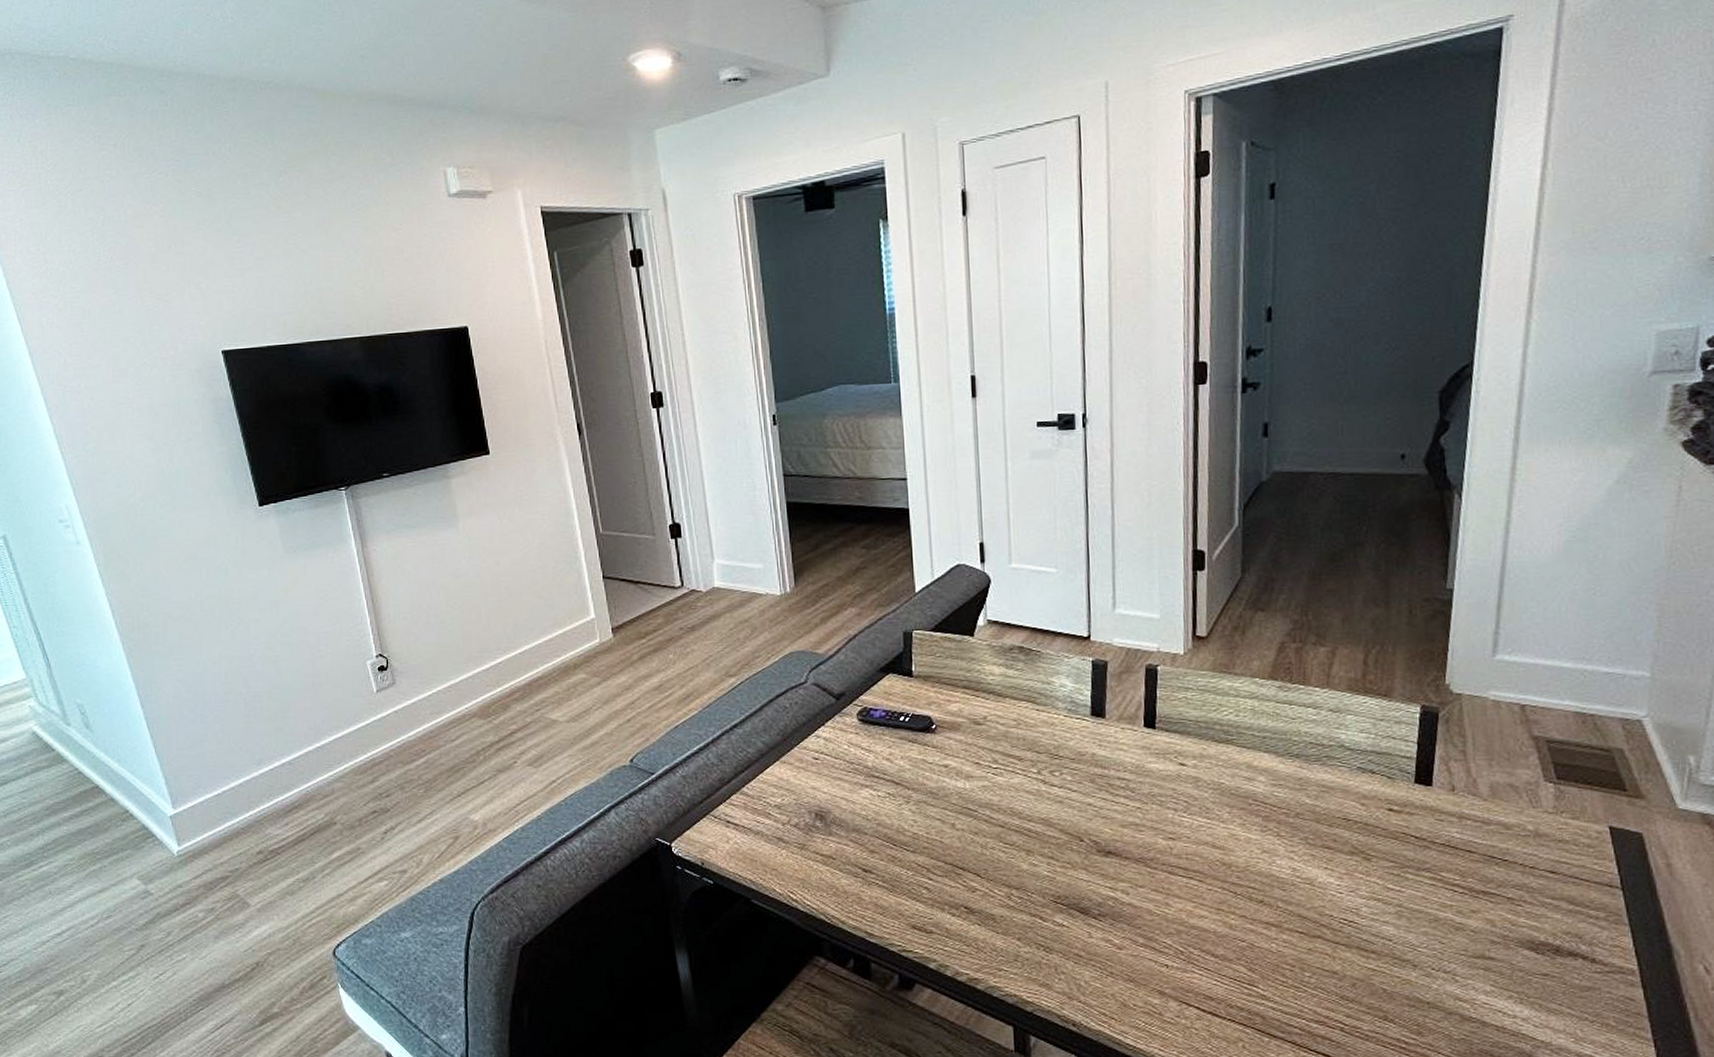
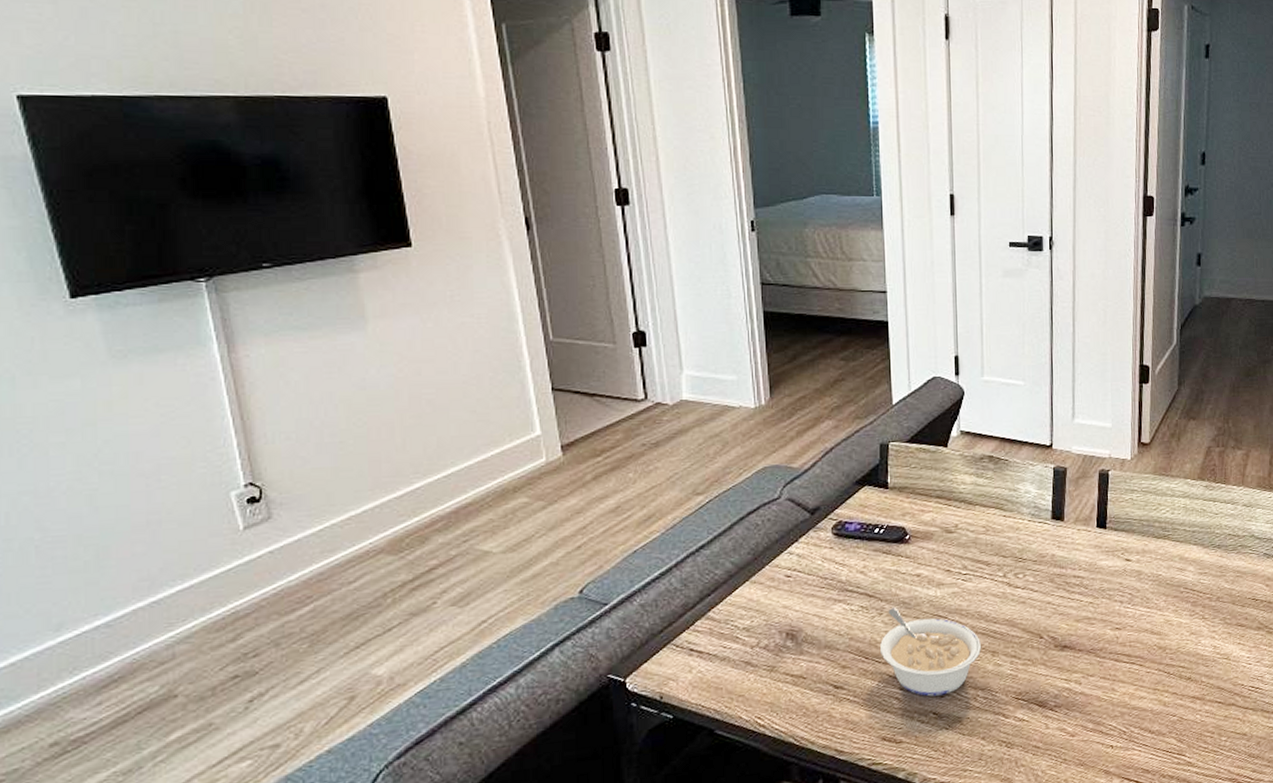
legume: none [908,797,1016,890] -> present [880,607,982,697]

